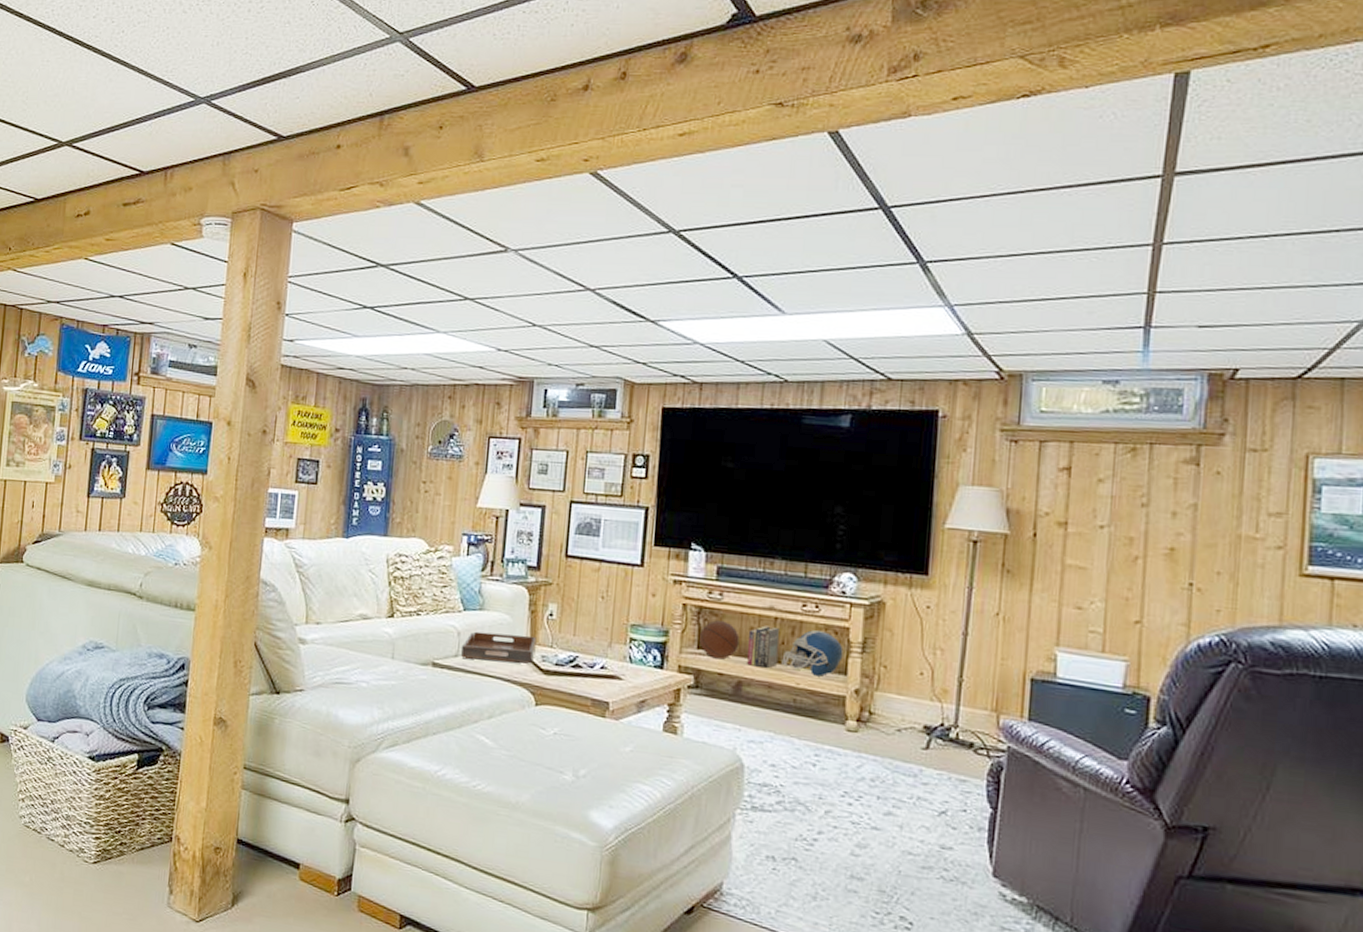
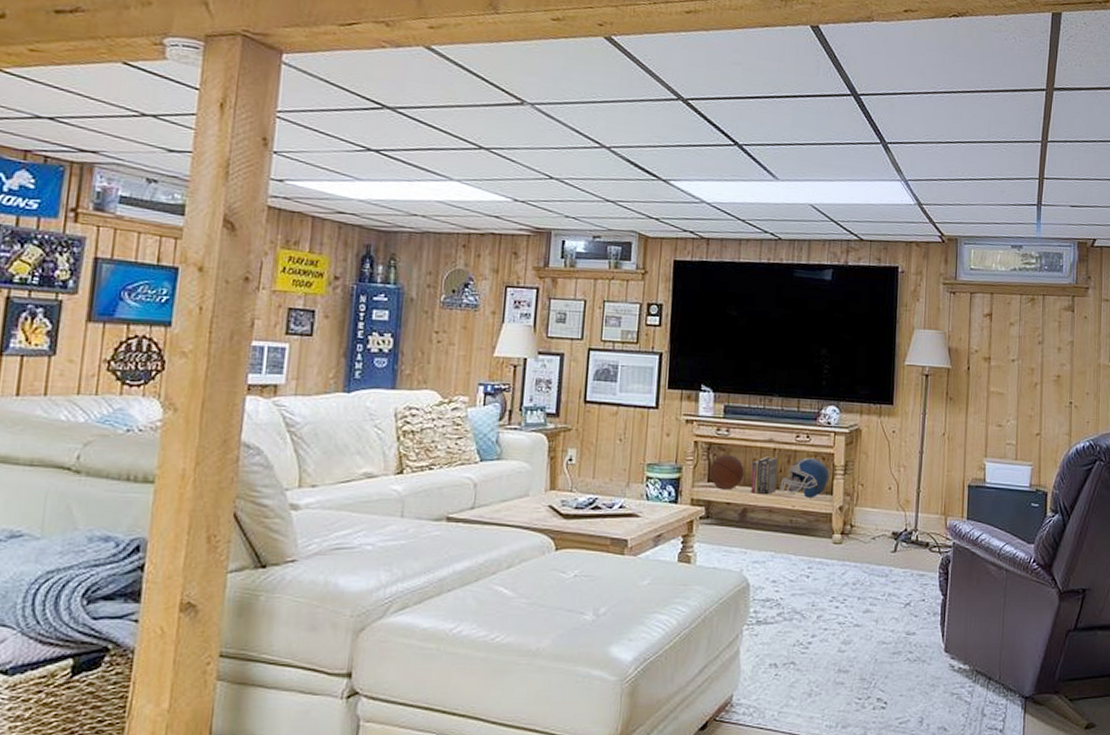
serving tray: present [461,631,537,664] -> none [478,482,556,510]

